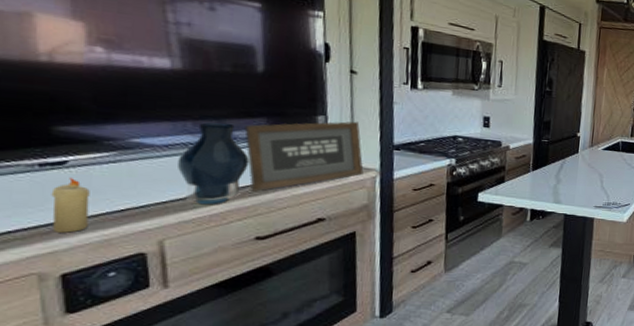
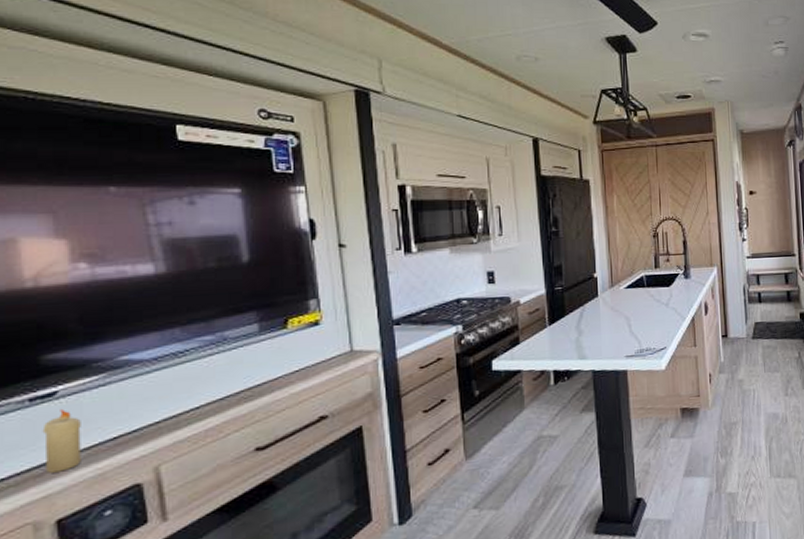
vase: present [176,122,249,205] -> none [167,323,242,420]
picture frame: present [244,121,364,192] -> none [234,299,364,396]

